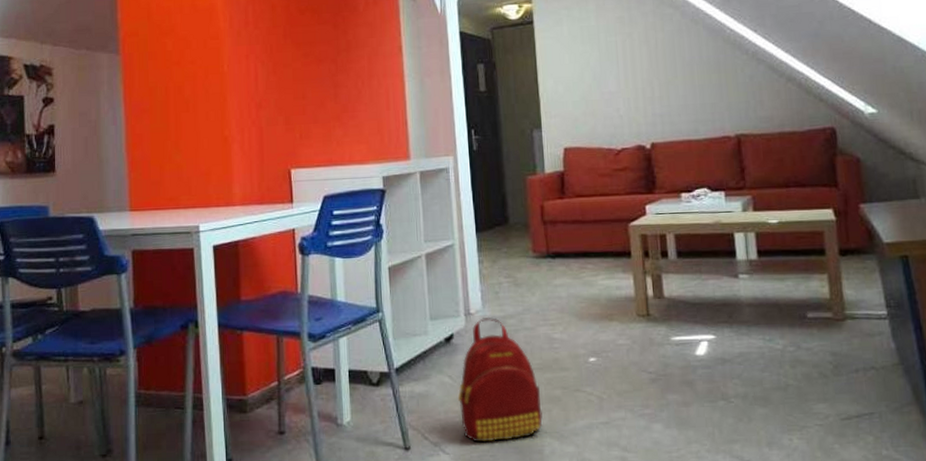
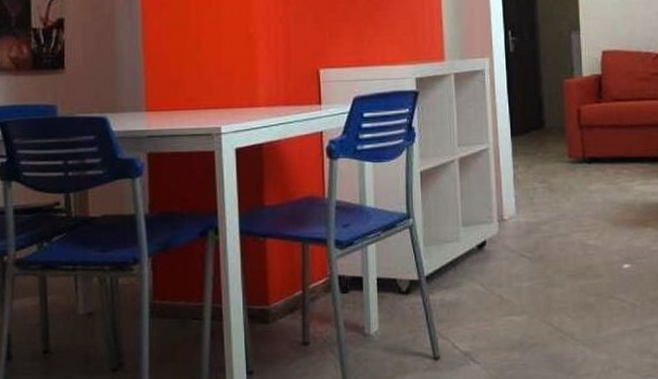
backpack: present [457,316,543,443] -> none [489,223,575,351]

